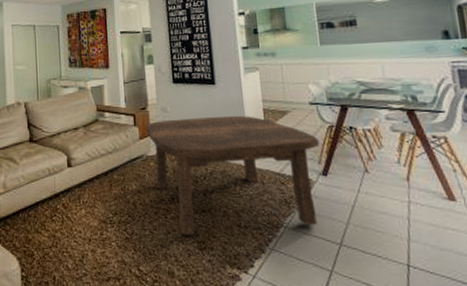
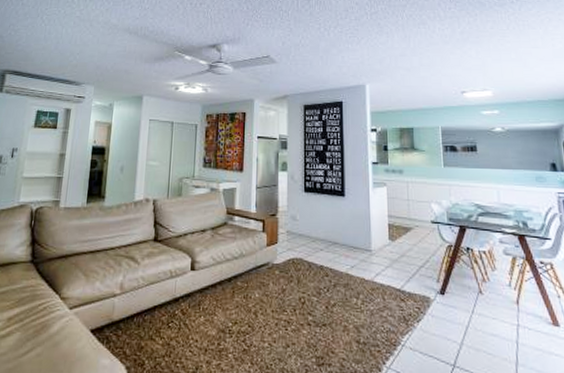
coffee table: present [146,115,319,236] -> none [275,228,439,350]

